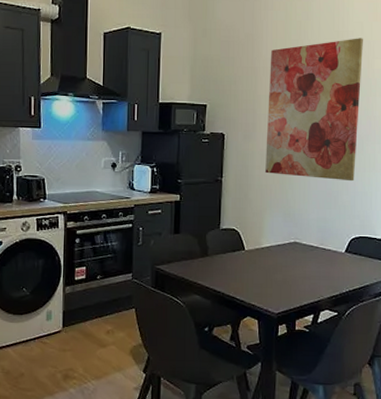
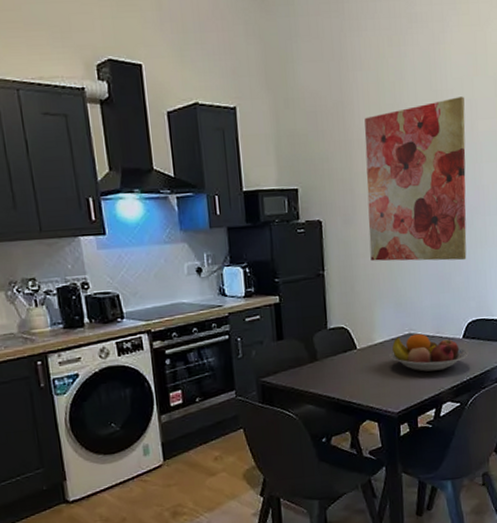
fruit bowl: none [274,243,349,279] -> present [389,333,469,372]

